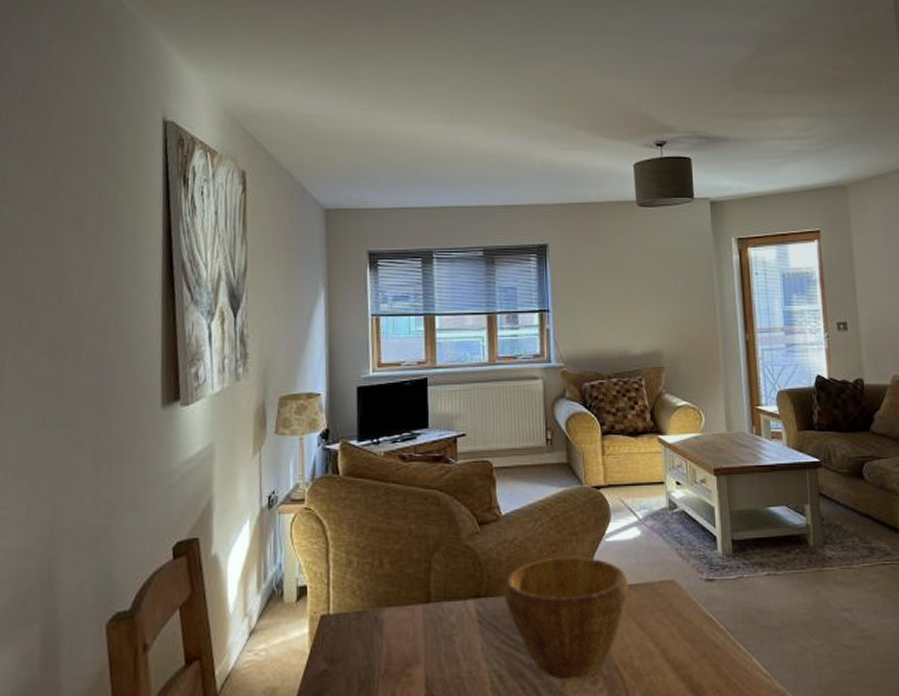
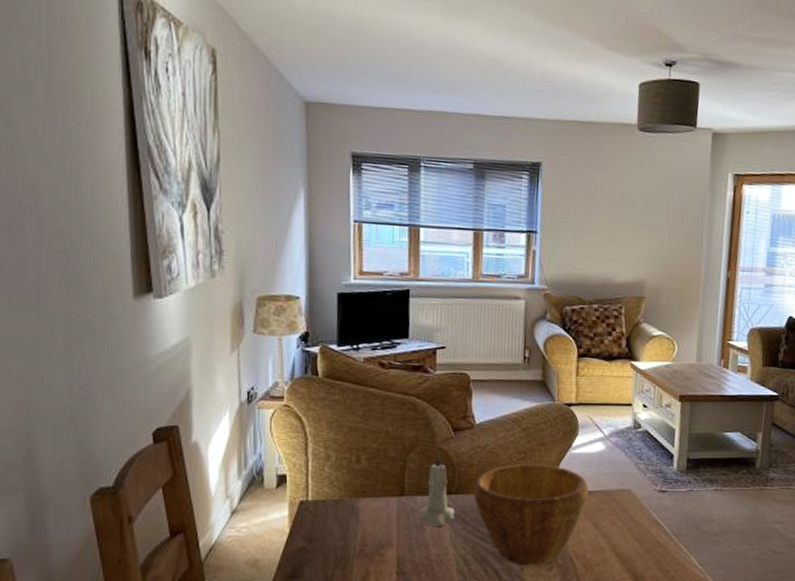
candle: none [446,549,486,637] -> present [419,452,455,526]

